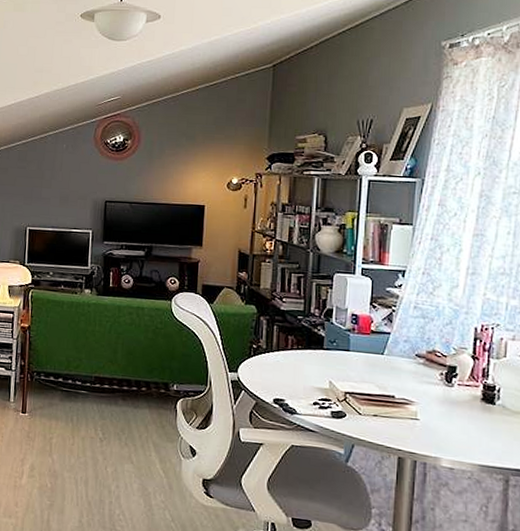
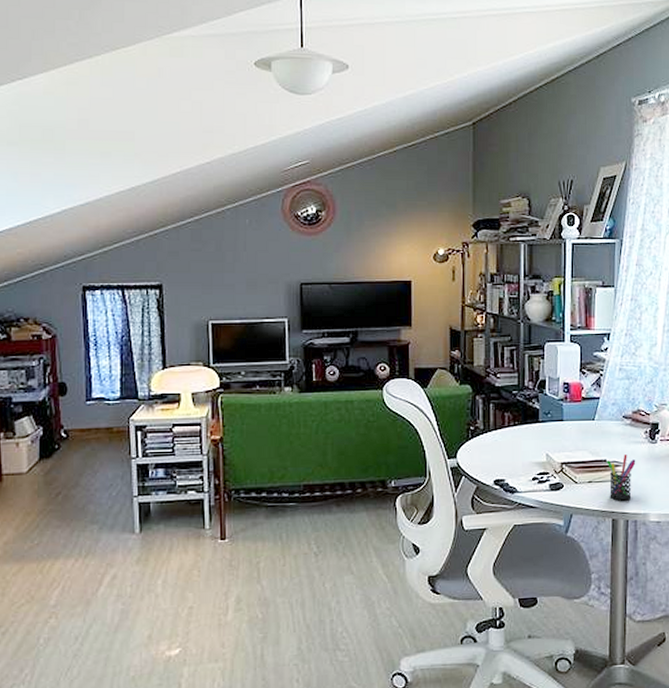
pen holder: none [395,393,428,441] -> present [607,455,636,501]

